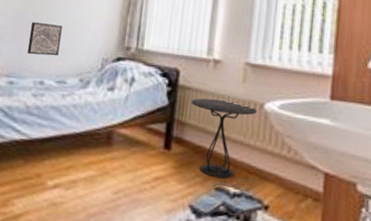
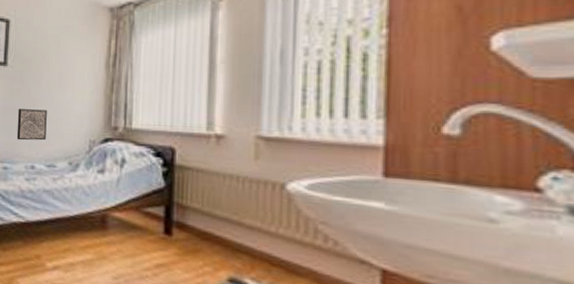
side table: present [191,98,257,179] -> none [191,179,277,270]

